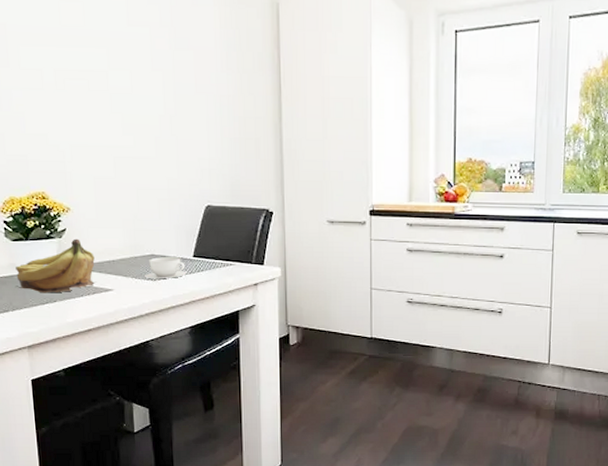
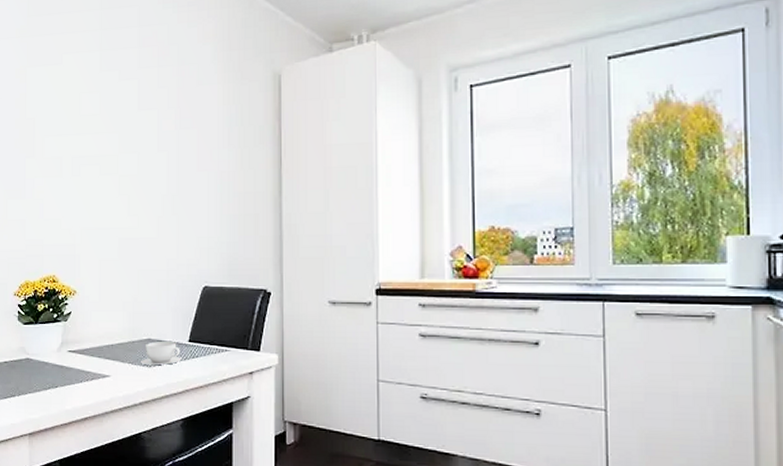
fruit: present [16,238,96,293] -> none [23,322,95,379]

